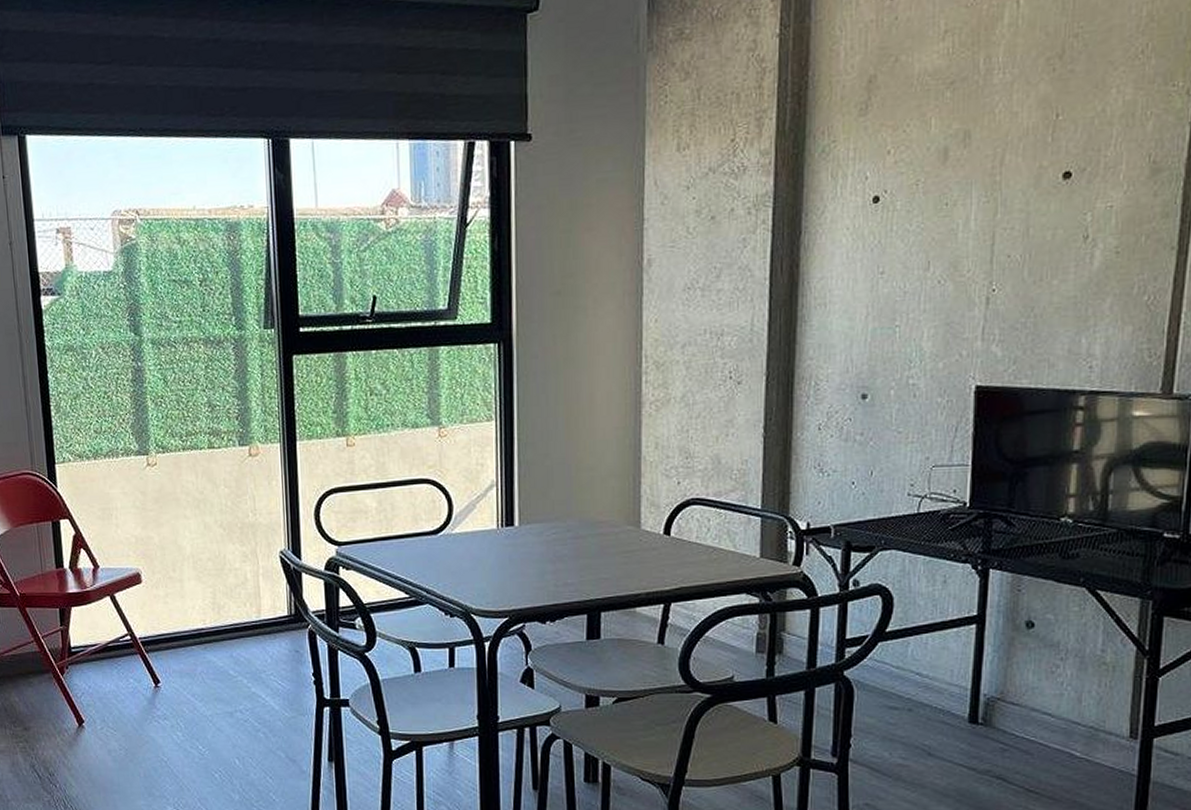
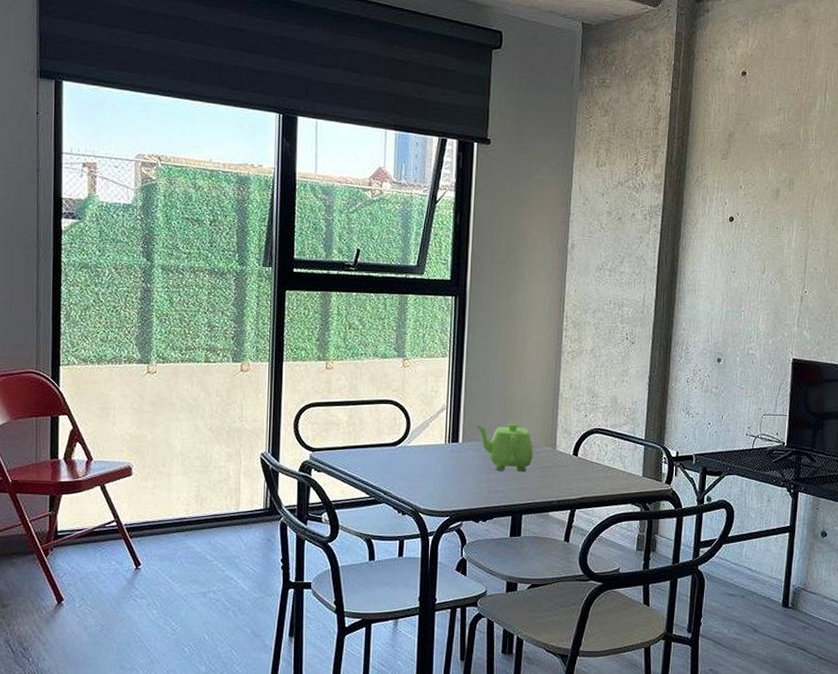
teapot: none [534,497,611,559] -> present [475,423,533,472]

